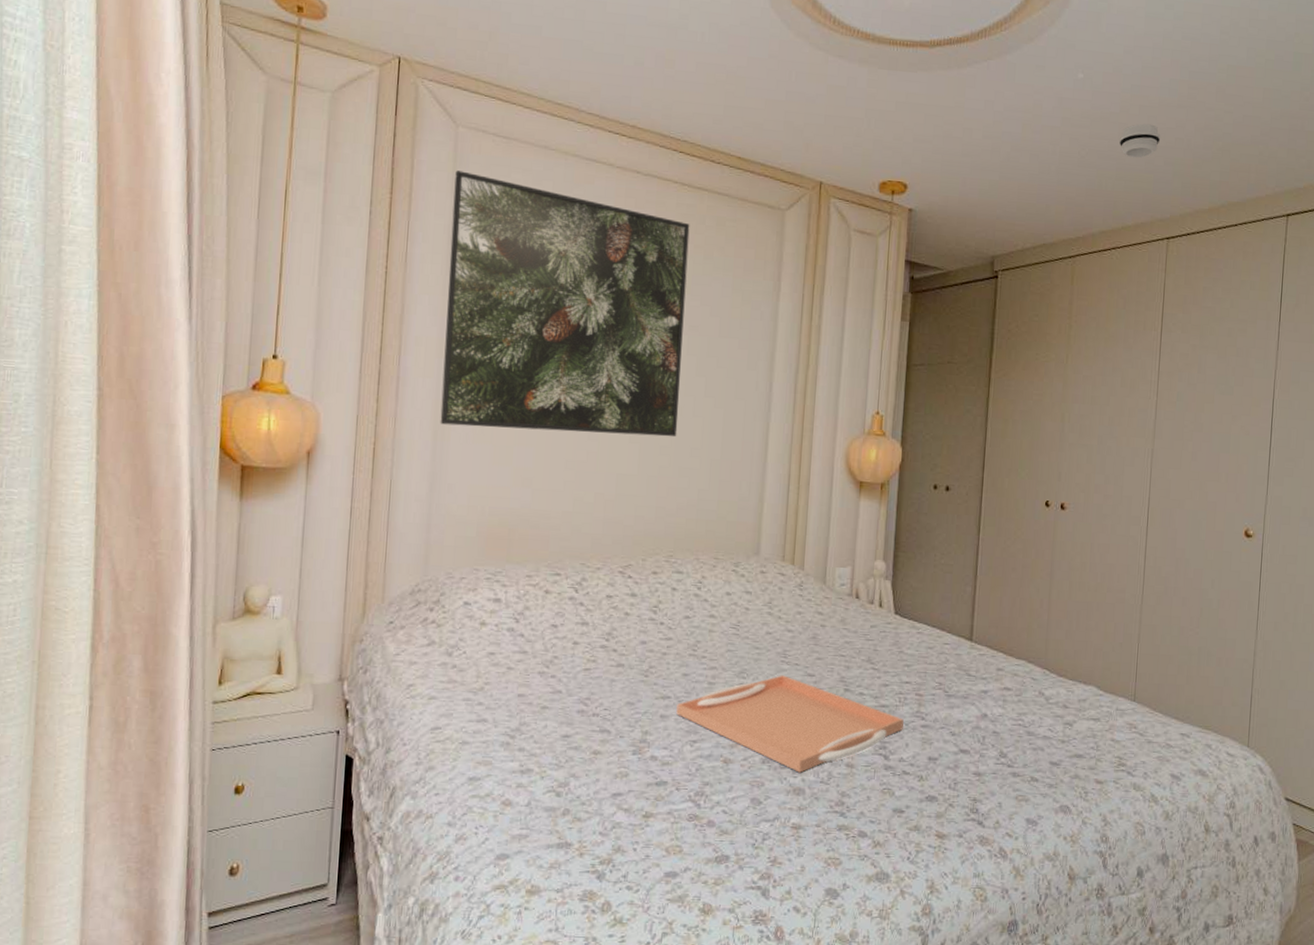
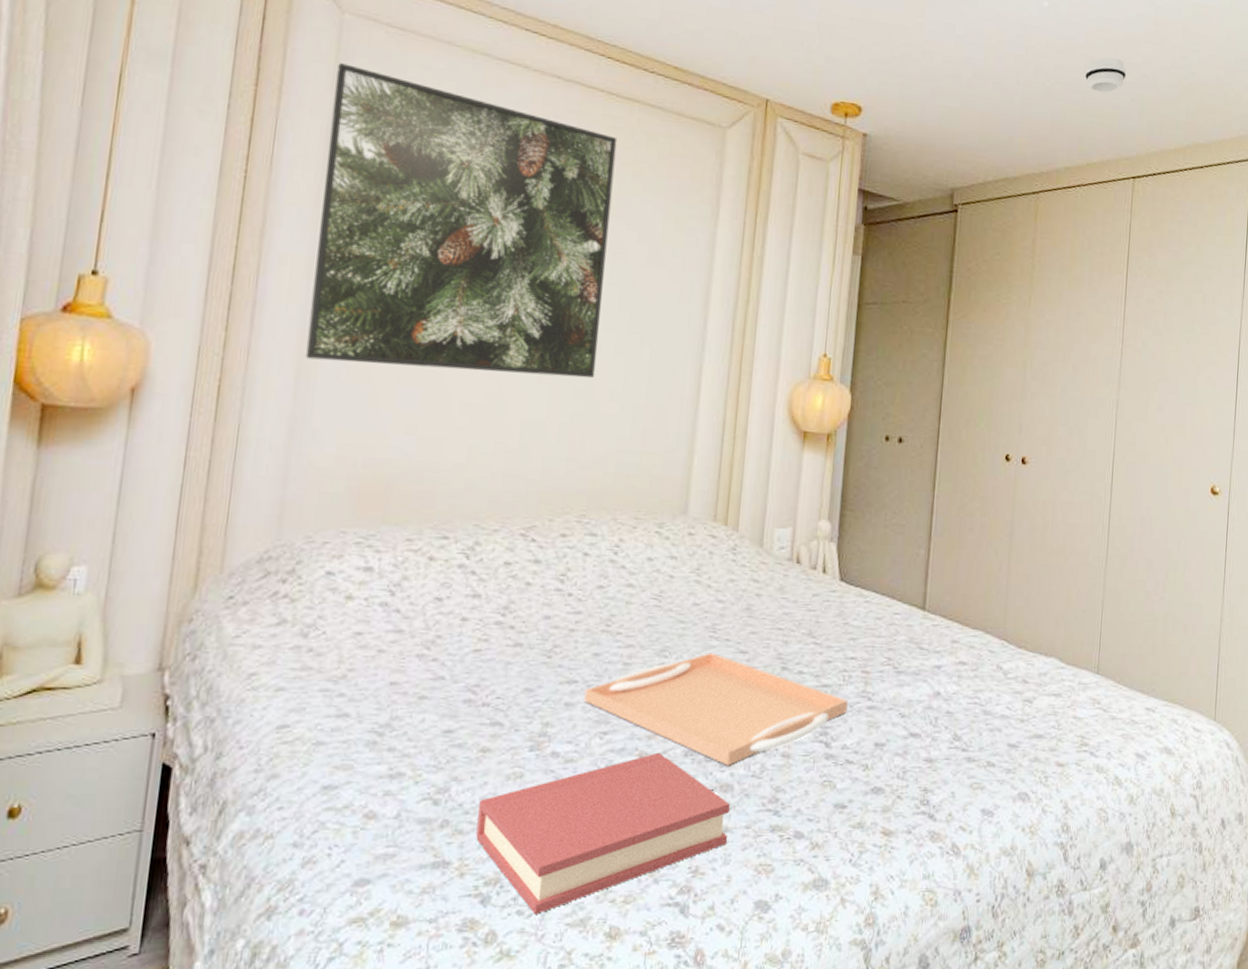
hardback book: none [591,759,802,890] -> present [476,752,730,914]

